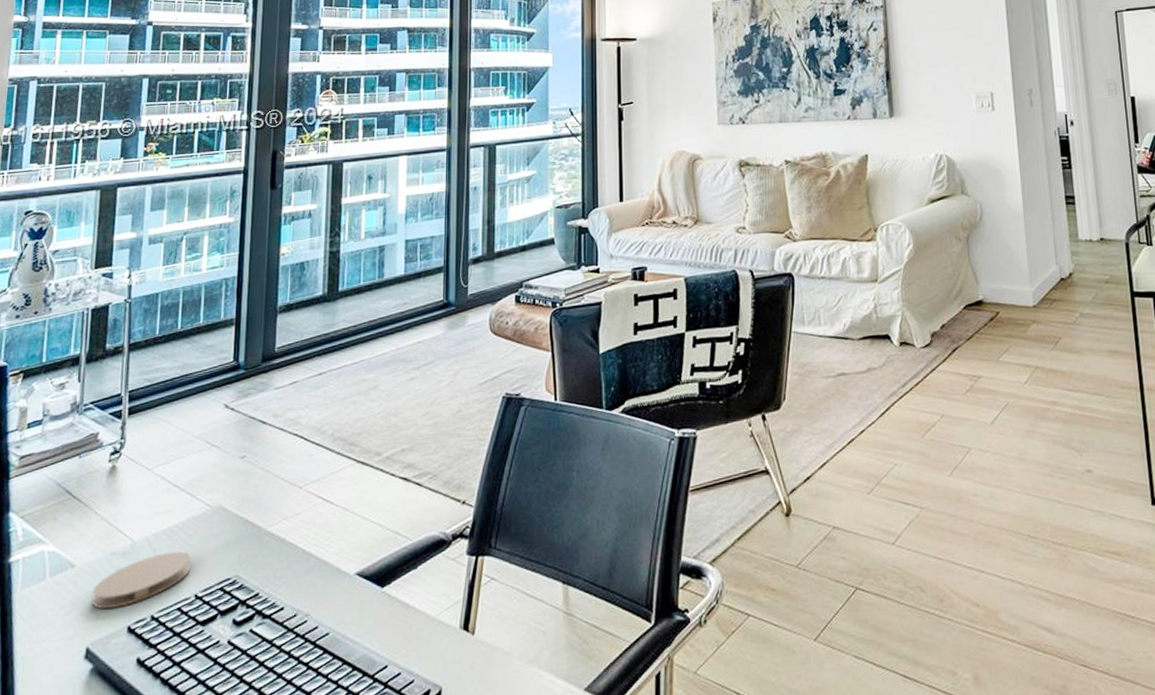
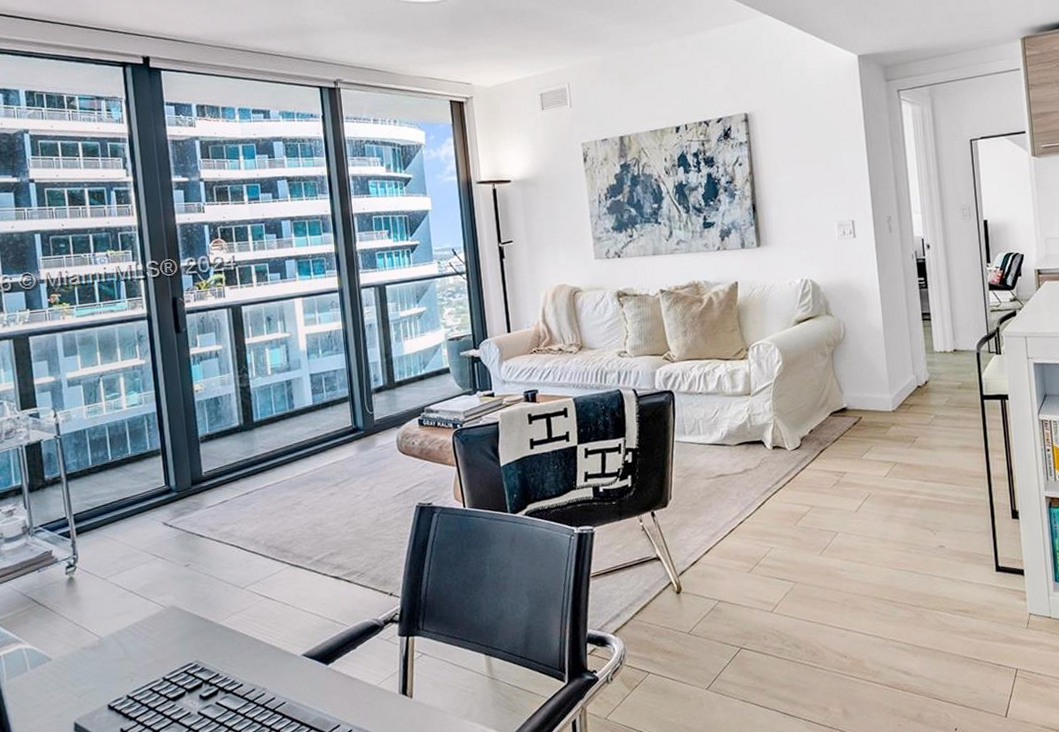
coaster: present [92,551,191,609] -> none [71,643,156,692]

